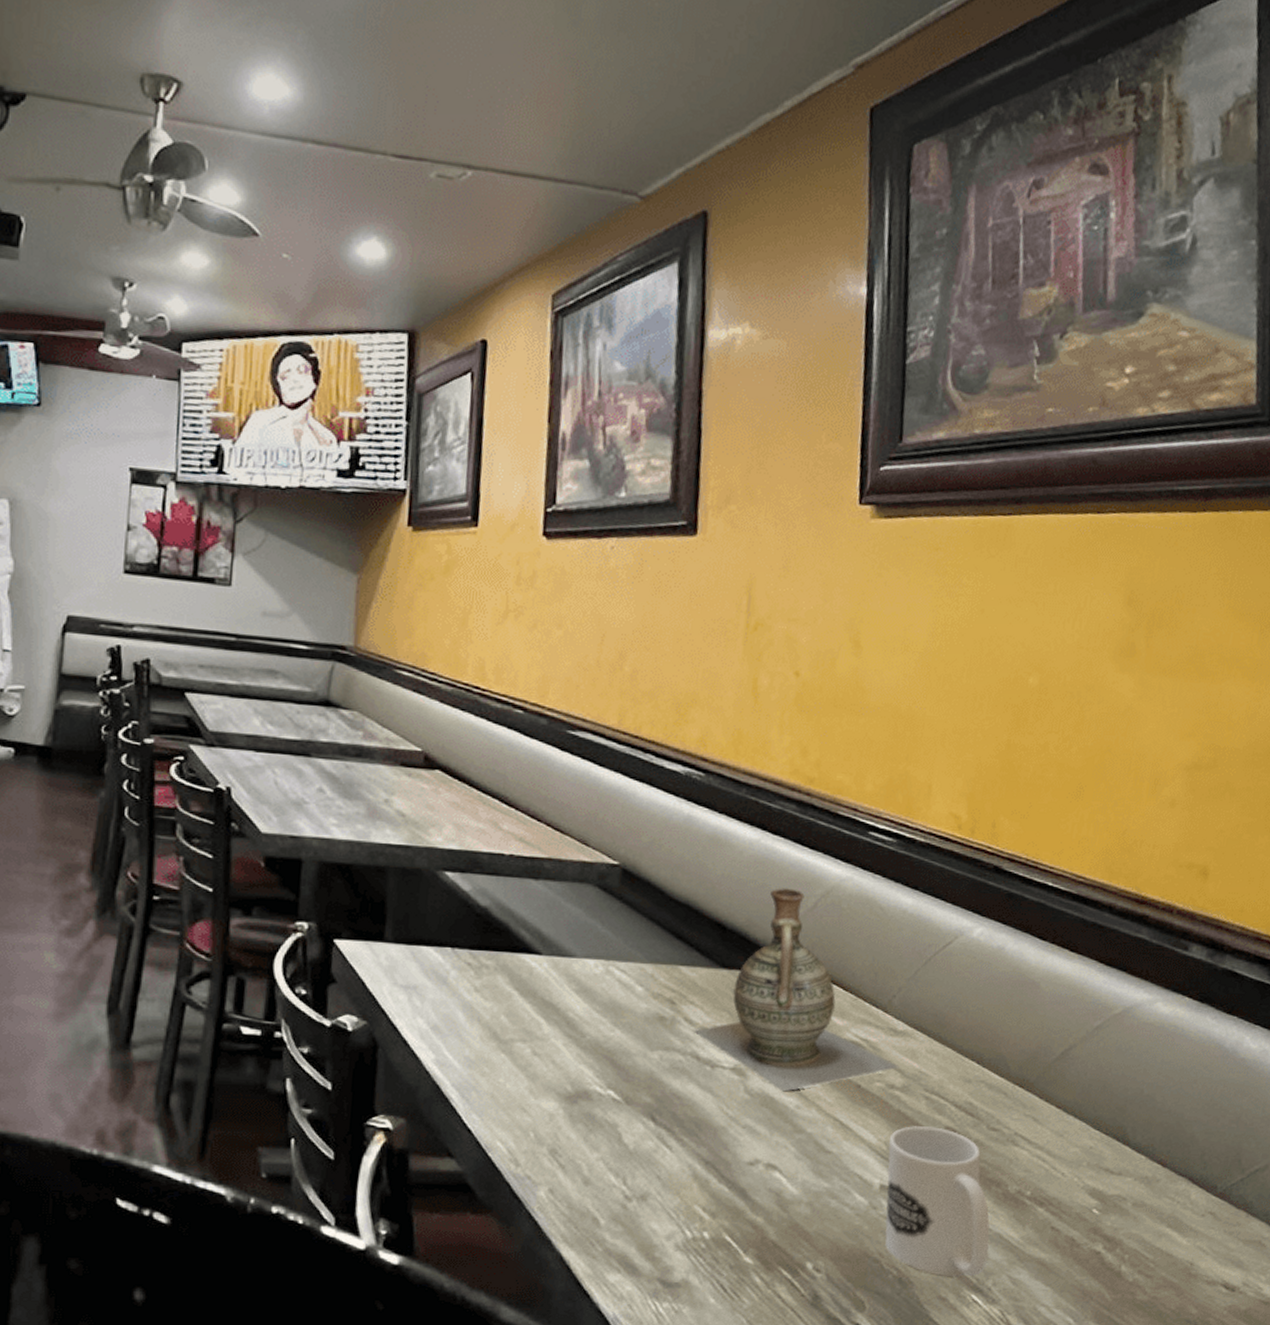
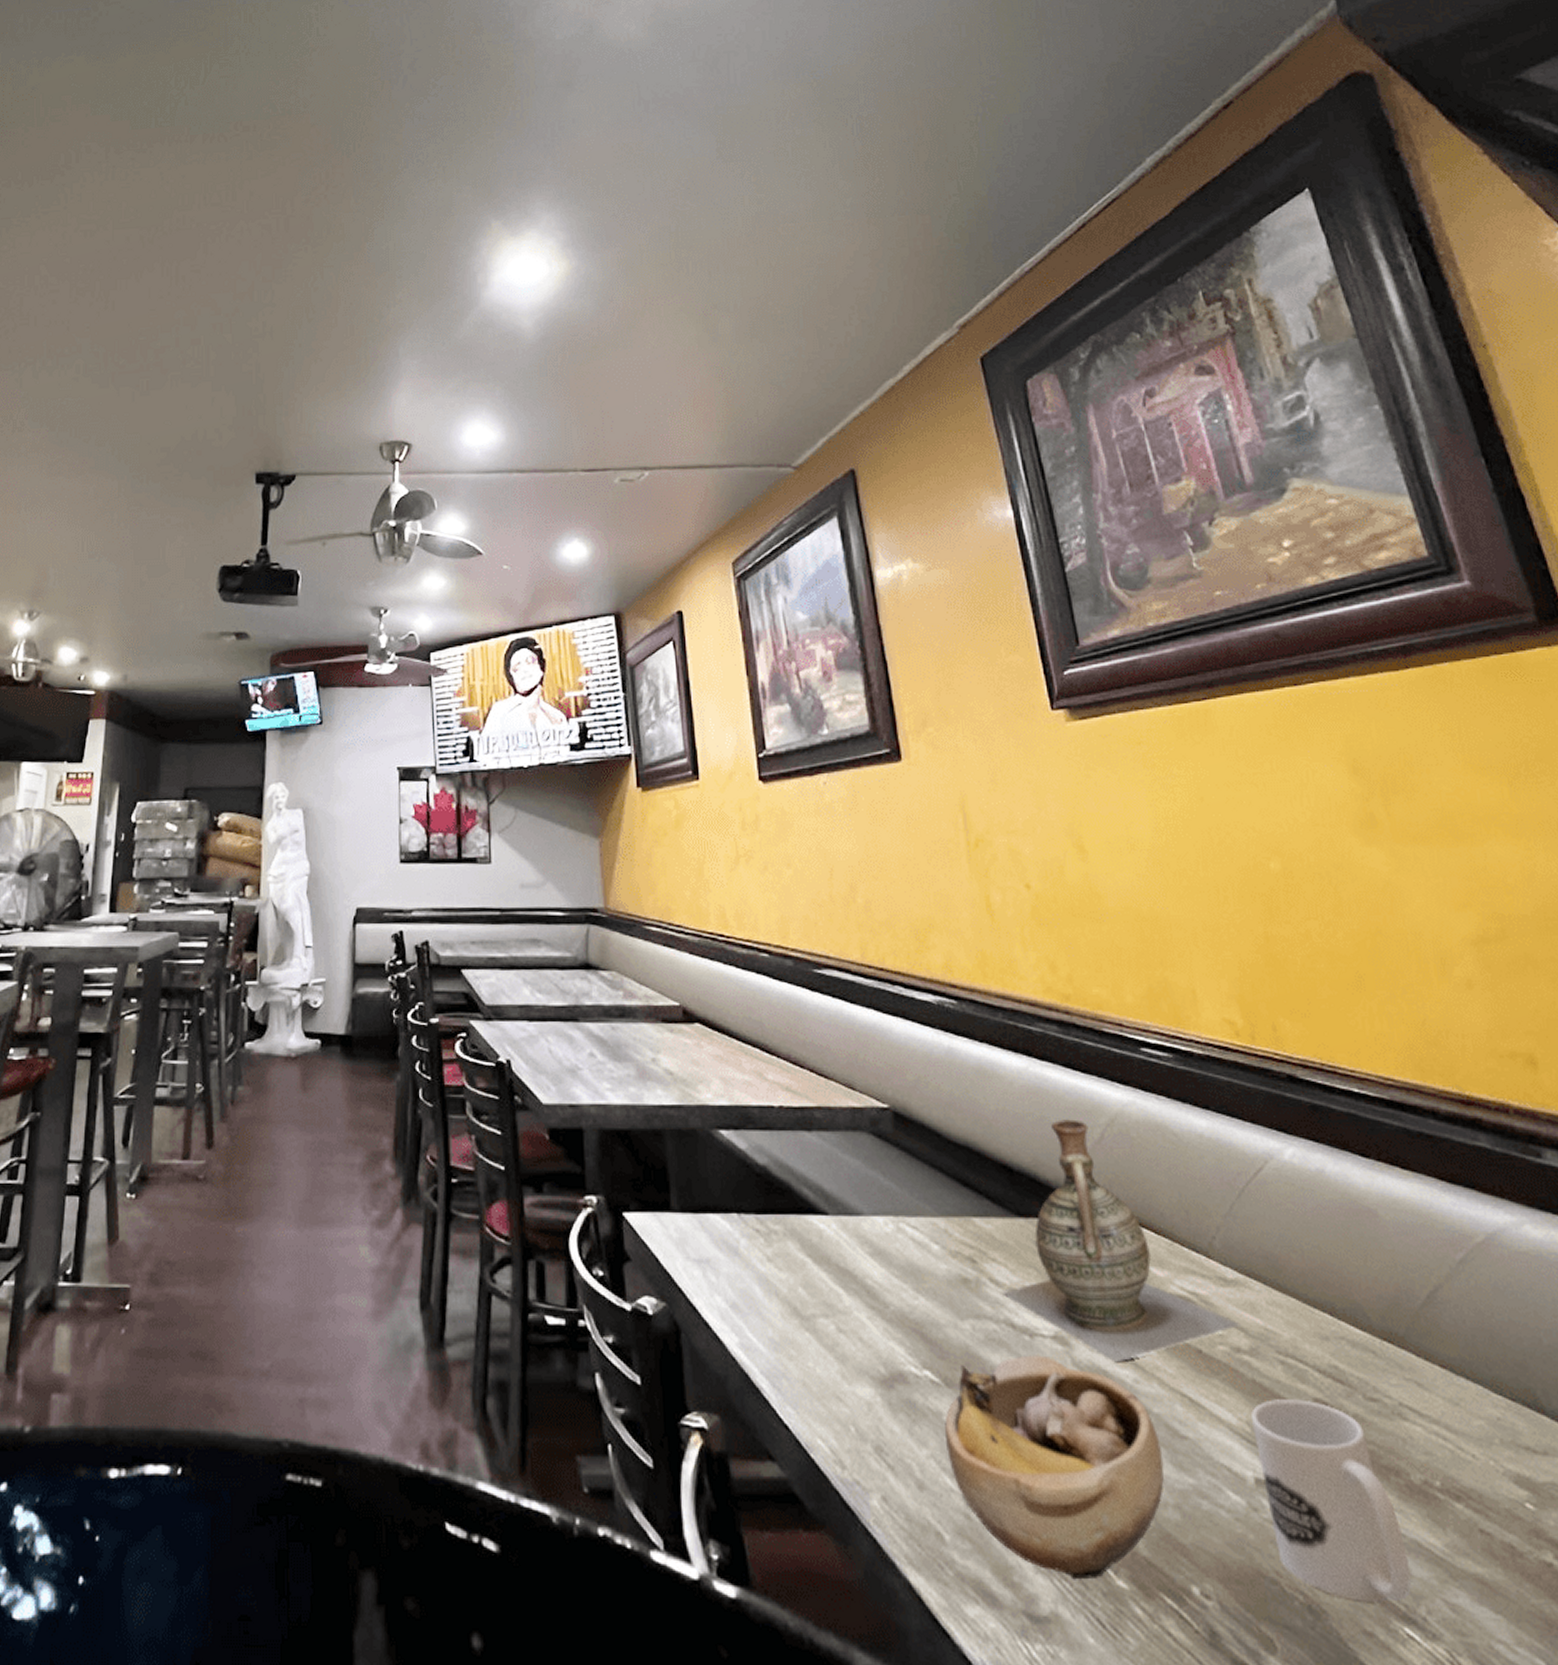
bowl: none [616,1082,807,1257] -> present [945,1355,1165,1580]

